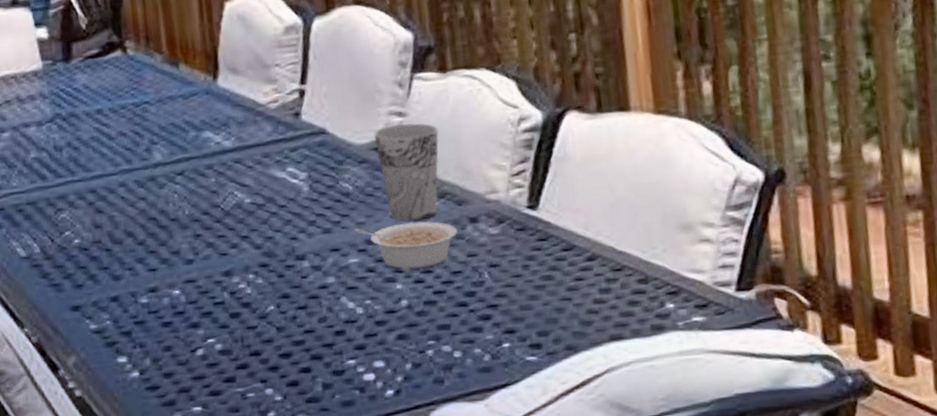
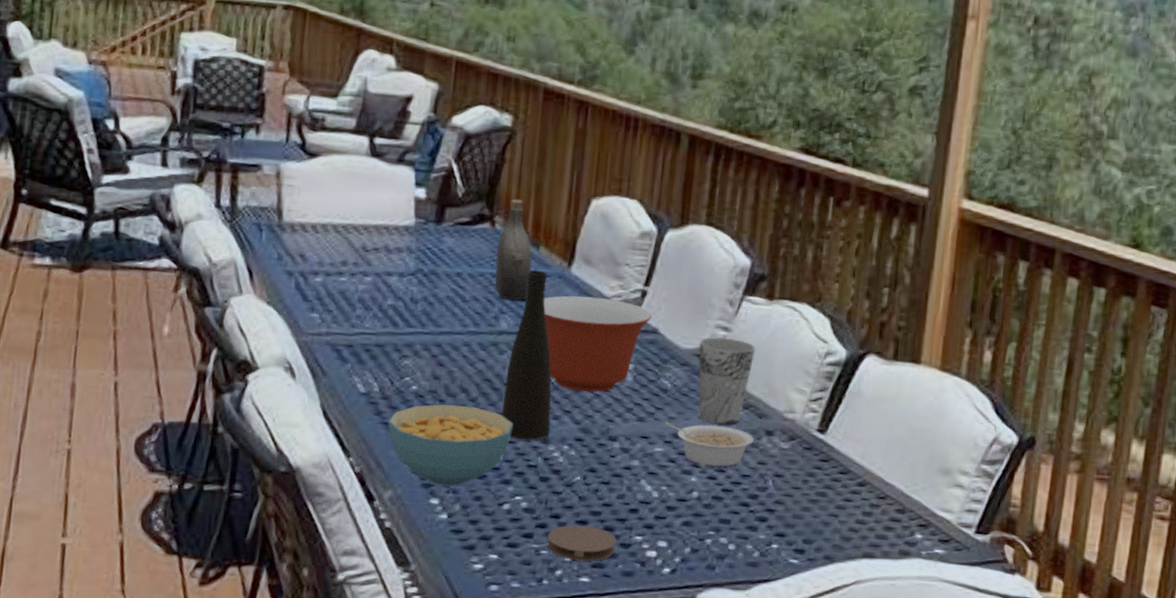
cereal bowl: none [56,250,190,342] -> present [387,404,514,487]
water jug: none [133,18,177,128] -> present [495,199,532,300]
vase: none [171,90,231,277] -> present [501,269,552,440]
mixing bowl: none [195,106,316,213] -> present [544,295,652,392]
coaster: none [251,358,329,399] -> present [547,525,616,562]

